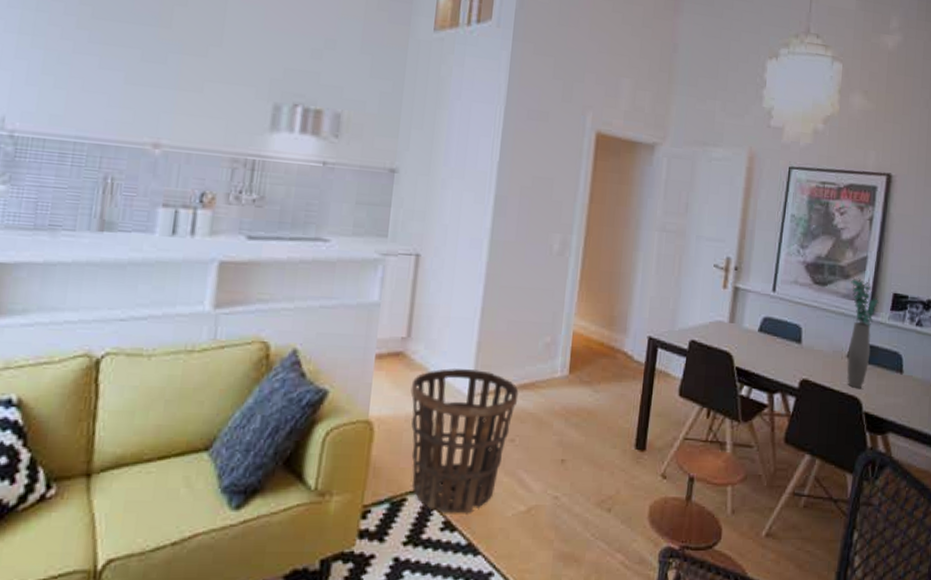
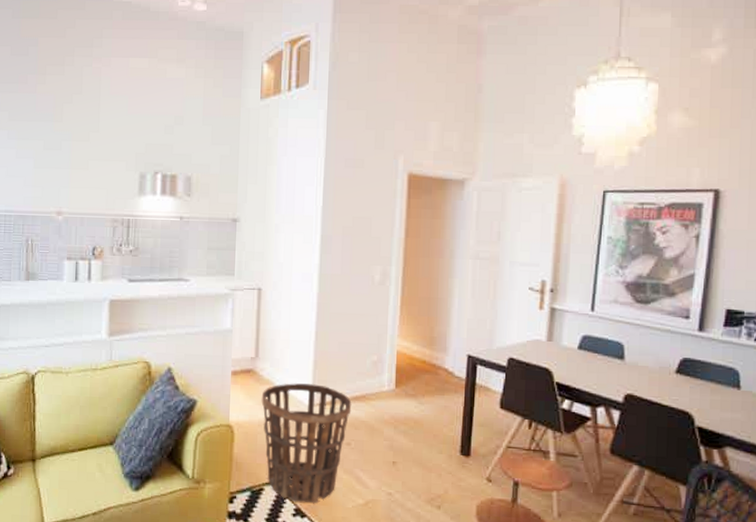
vase: present [846,275,879,390] -> none [675,292,710,404]

